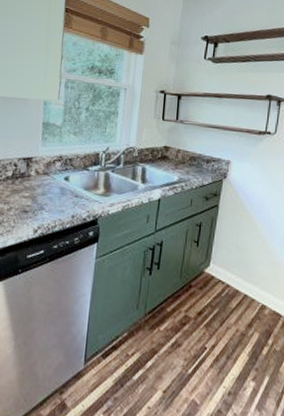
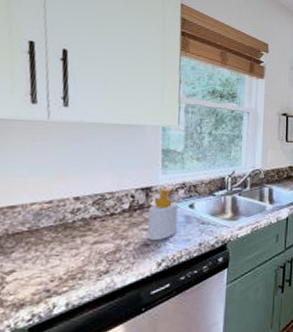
soap bottle: none [26,160,55,209] -> present [147,189,178,241]

